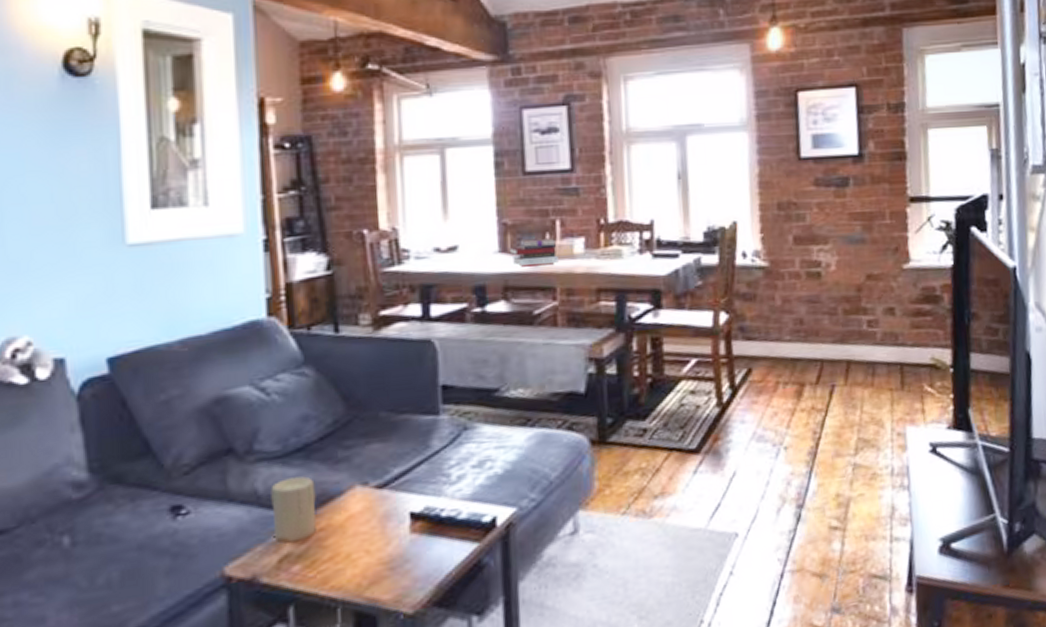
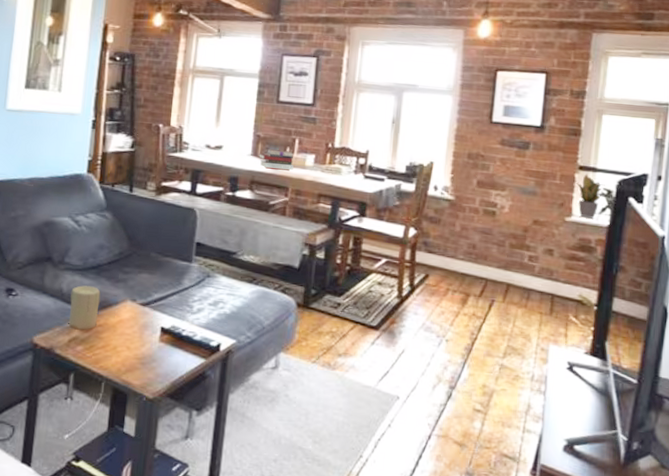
potted plant: none [909,206,942,261] -> present [576,174,605,219]

